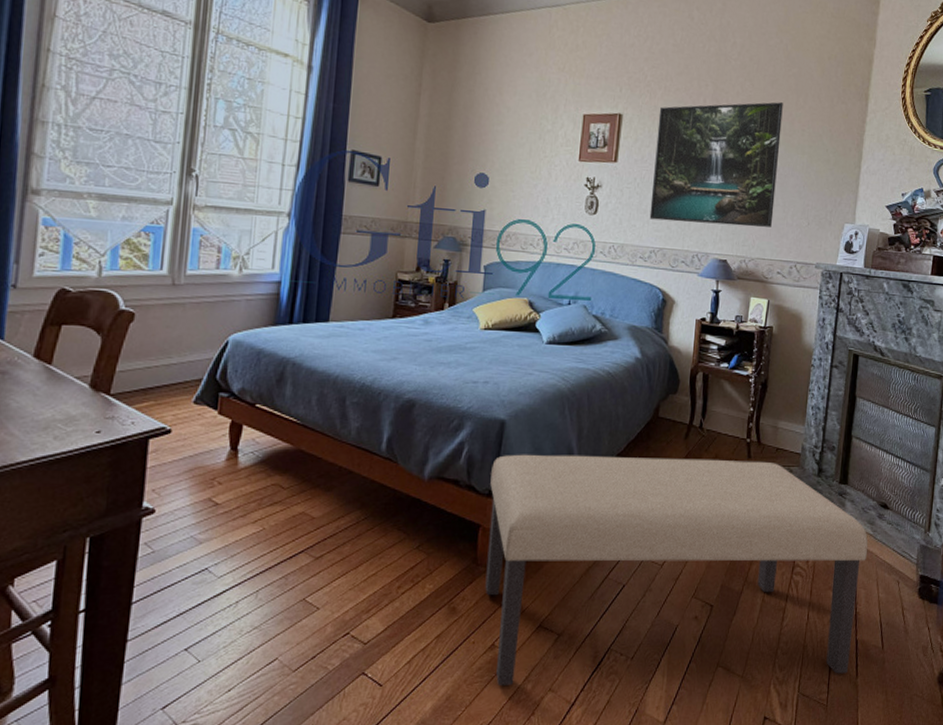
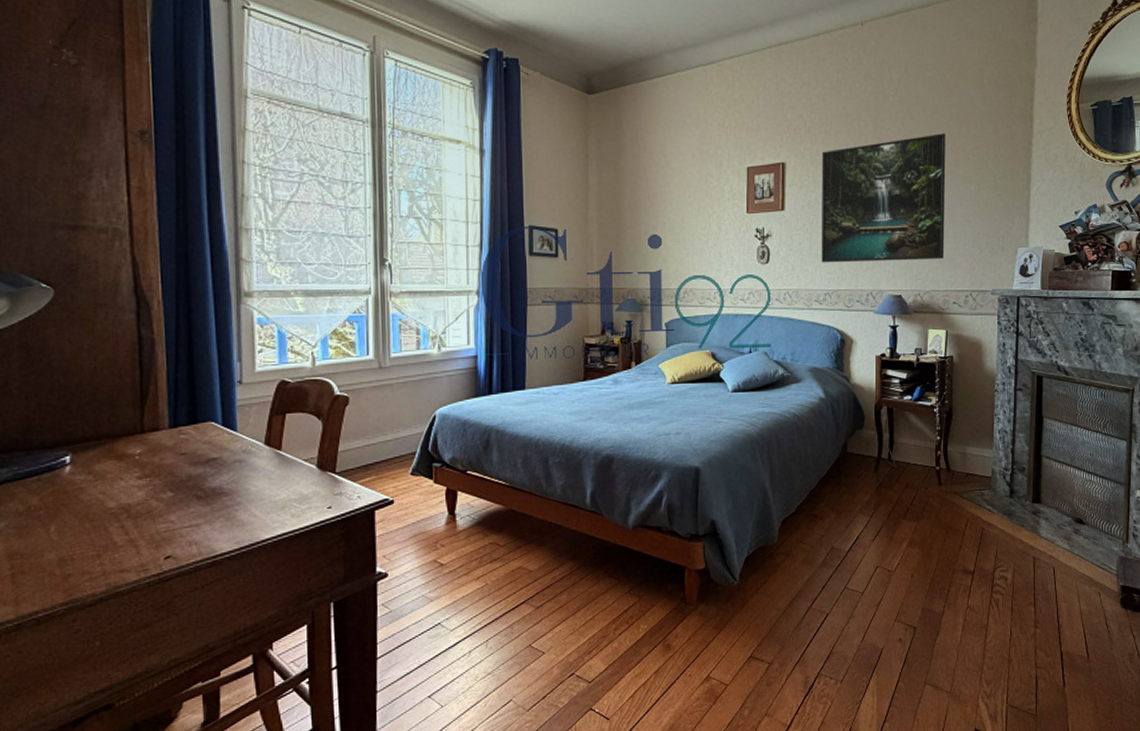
bench: present [485,454,868,685] -> none [691,487,1066,713]

